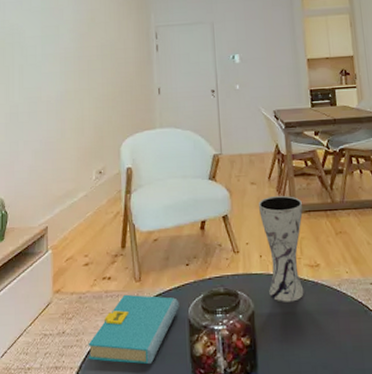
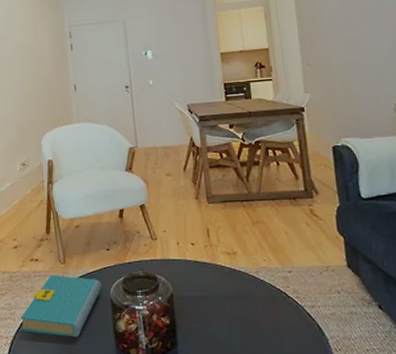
vase: present [259,195,304,302] -> none [175,186,222,287]

